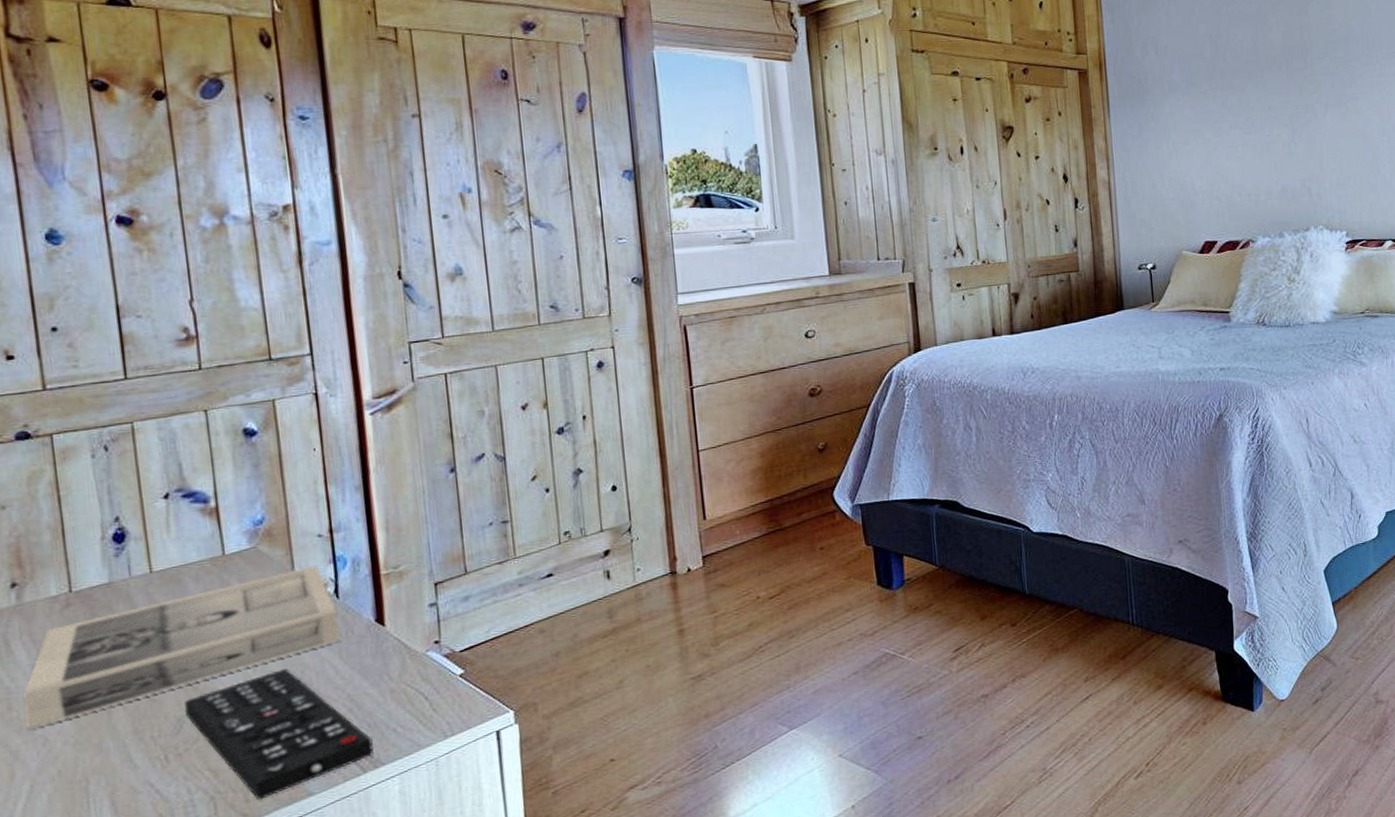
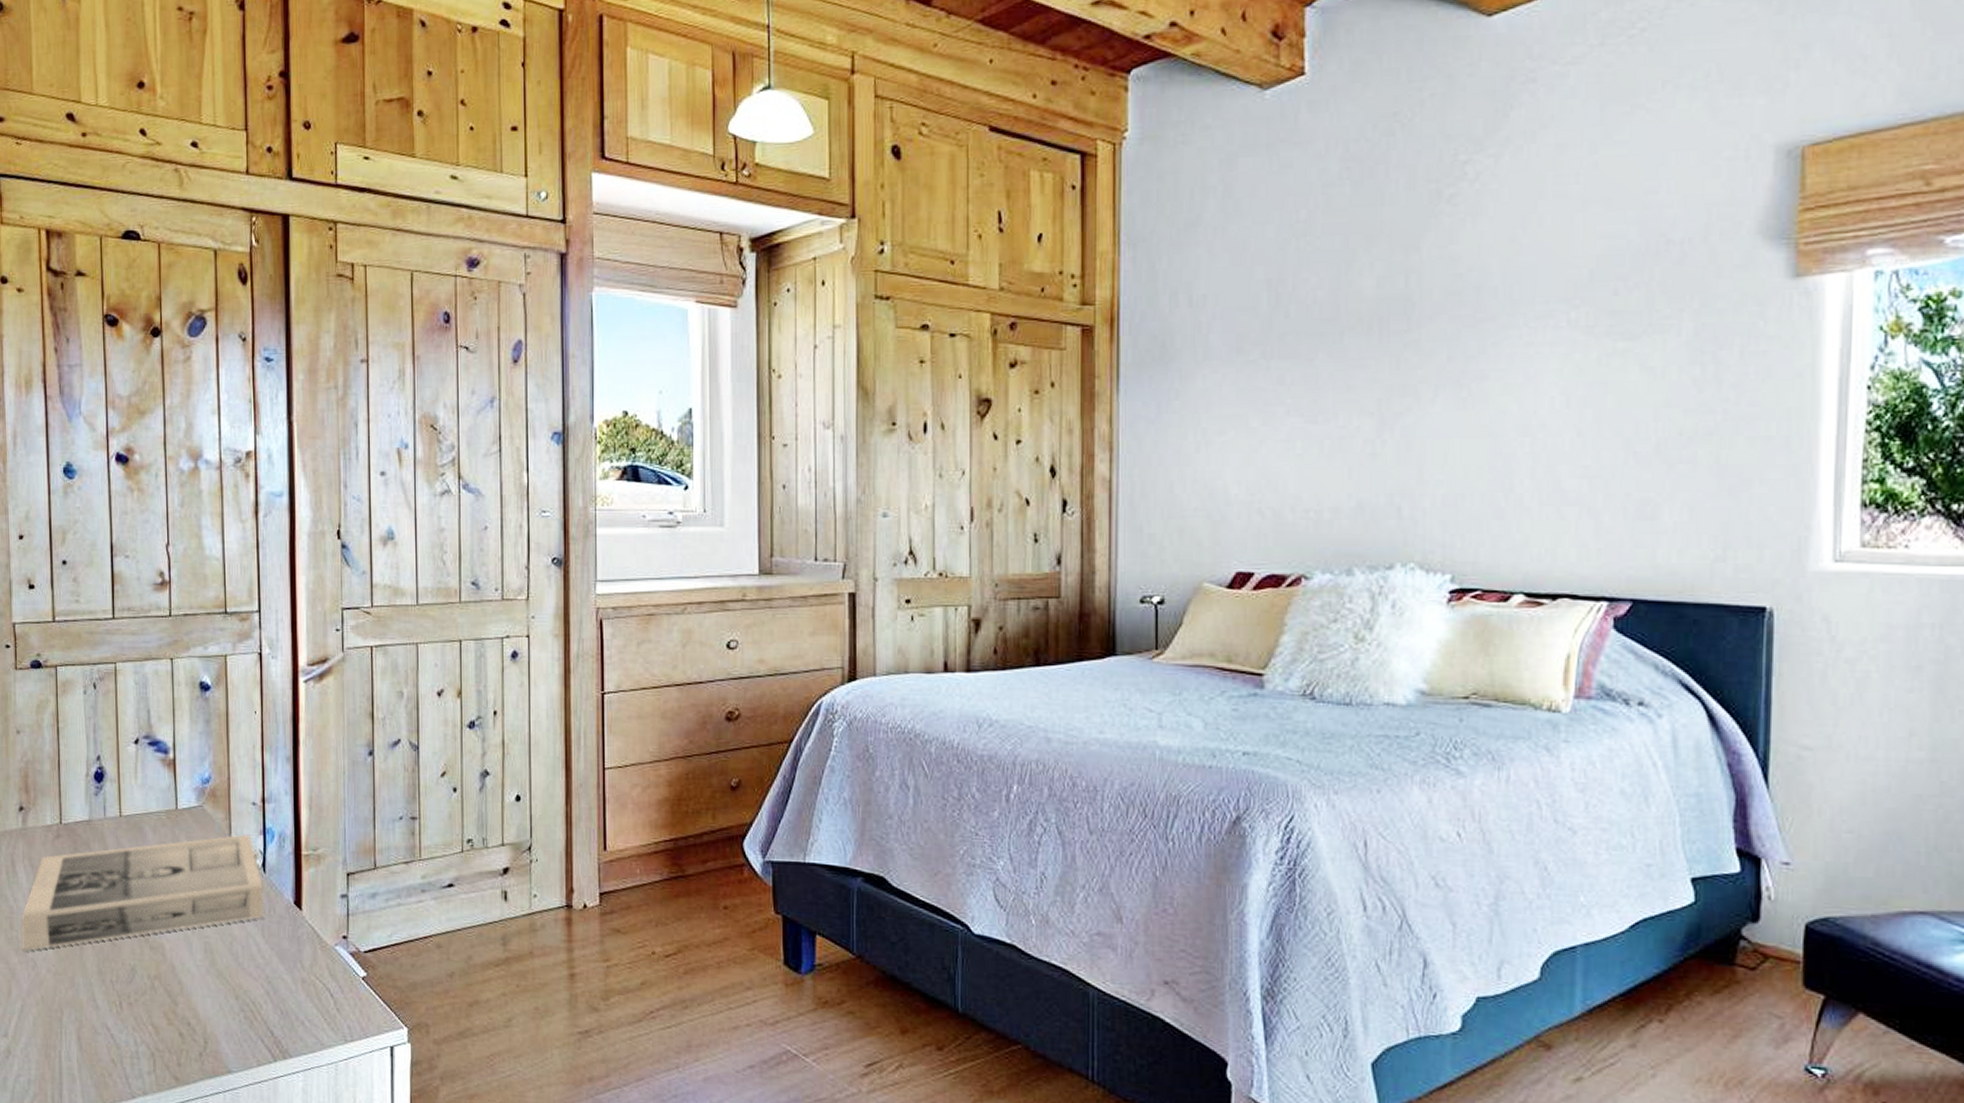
remote control: present [185,668,374,800] -> none [138,935,284,1066]

